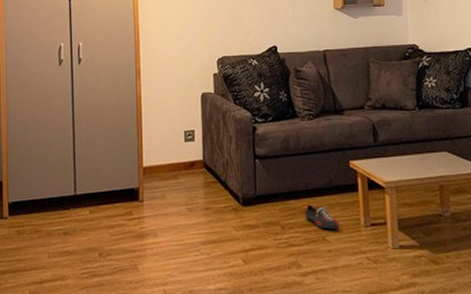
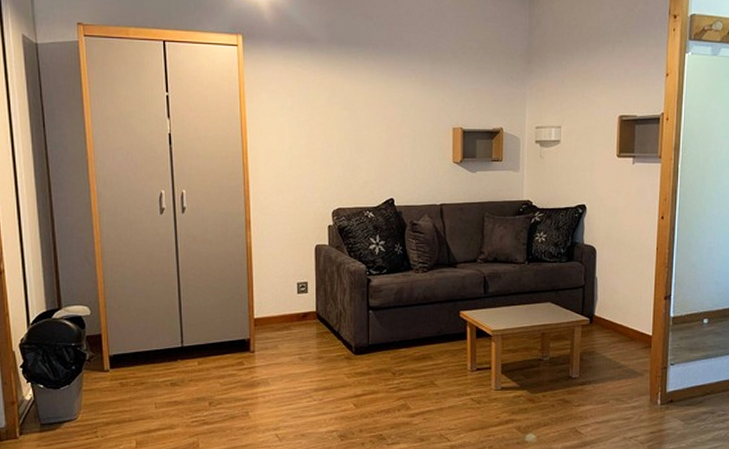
shoe: present [304,204,340,230] -> none [415,352,448,375]

